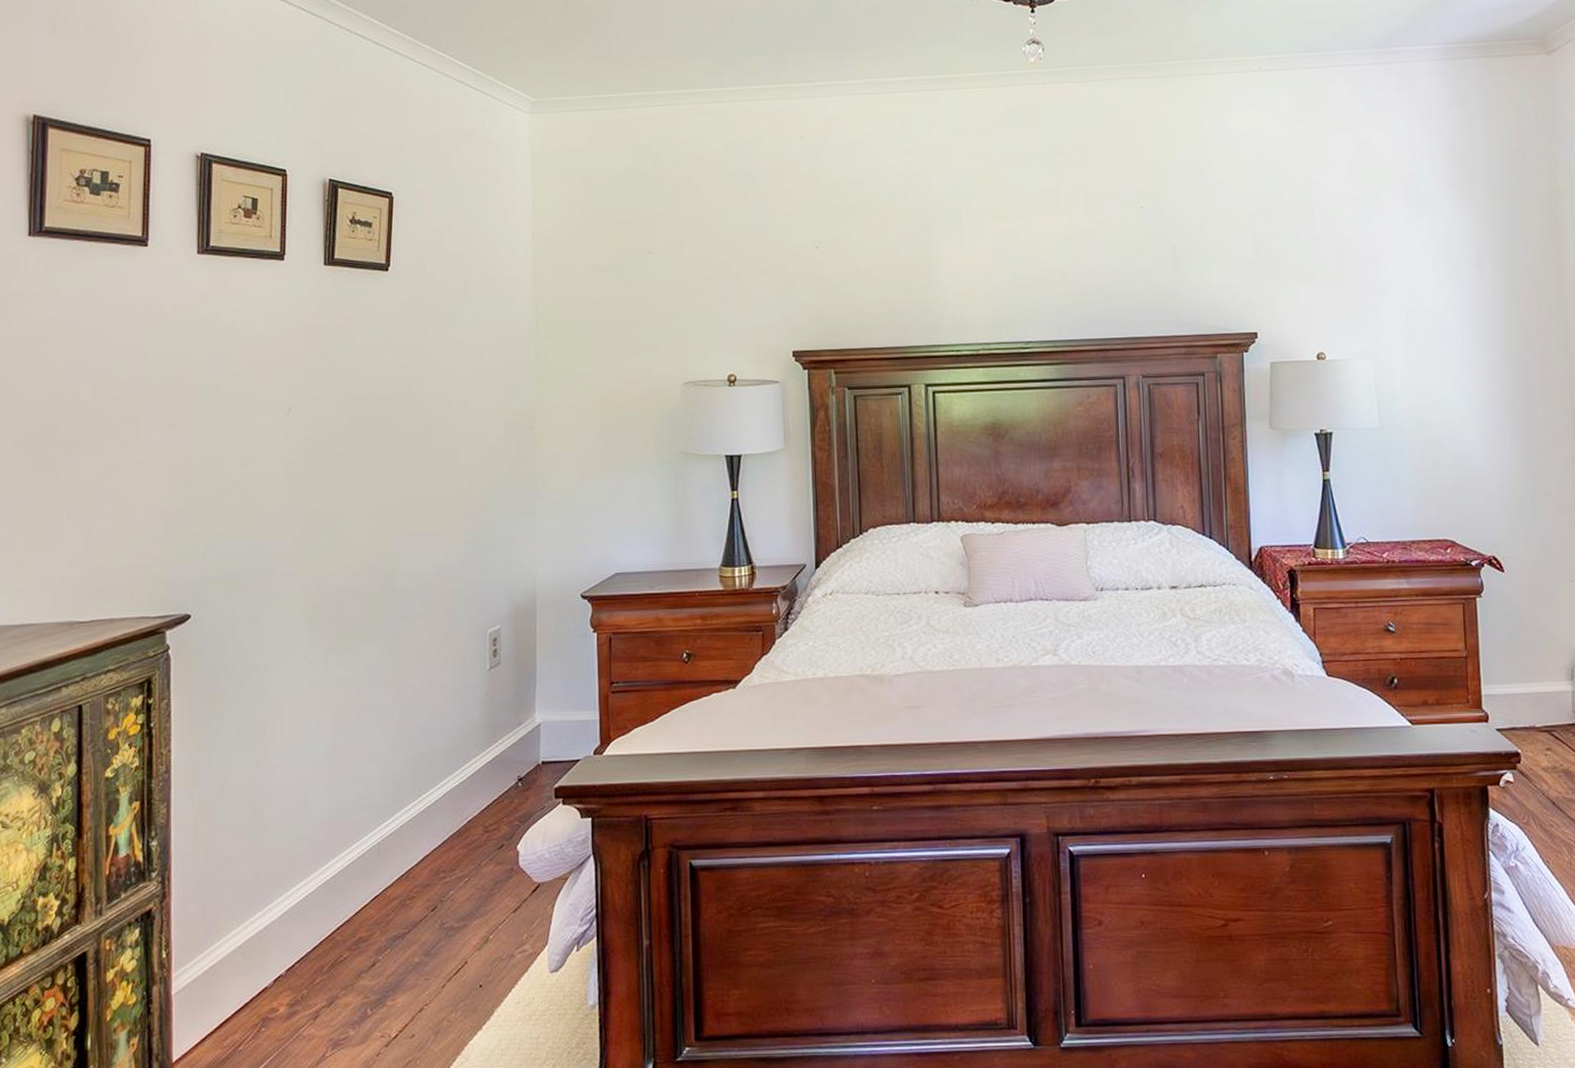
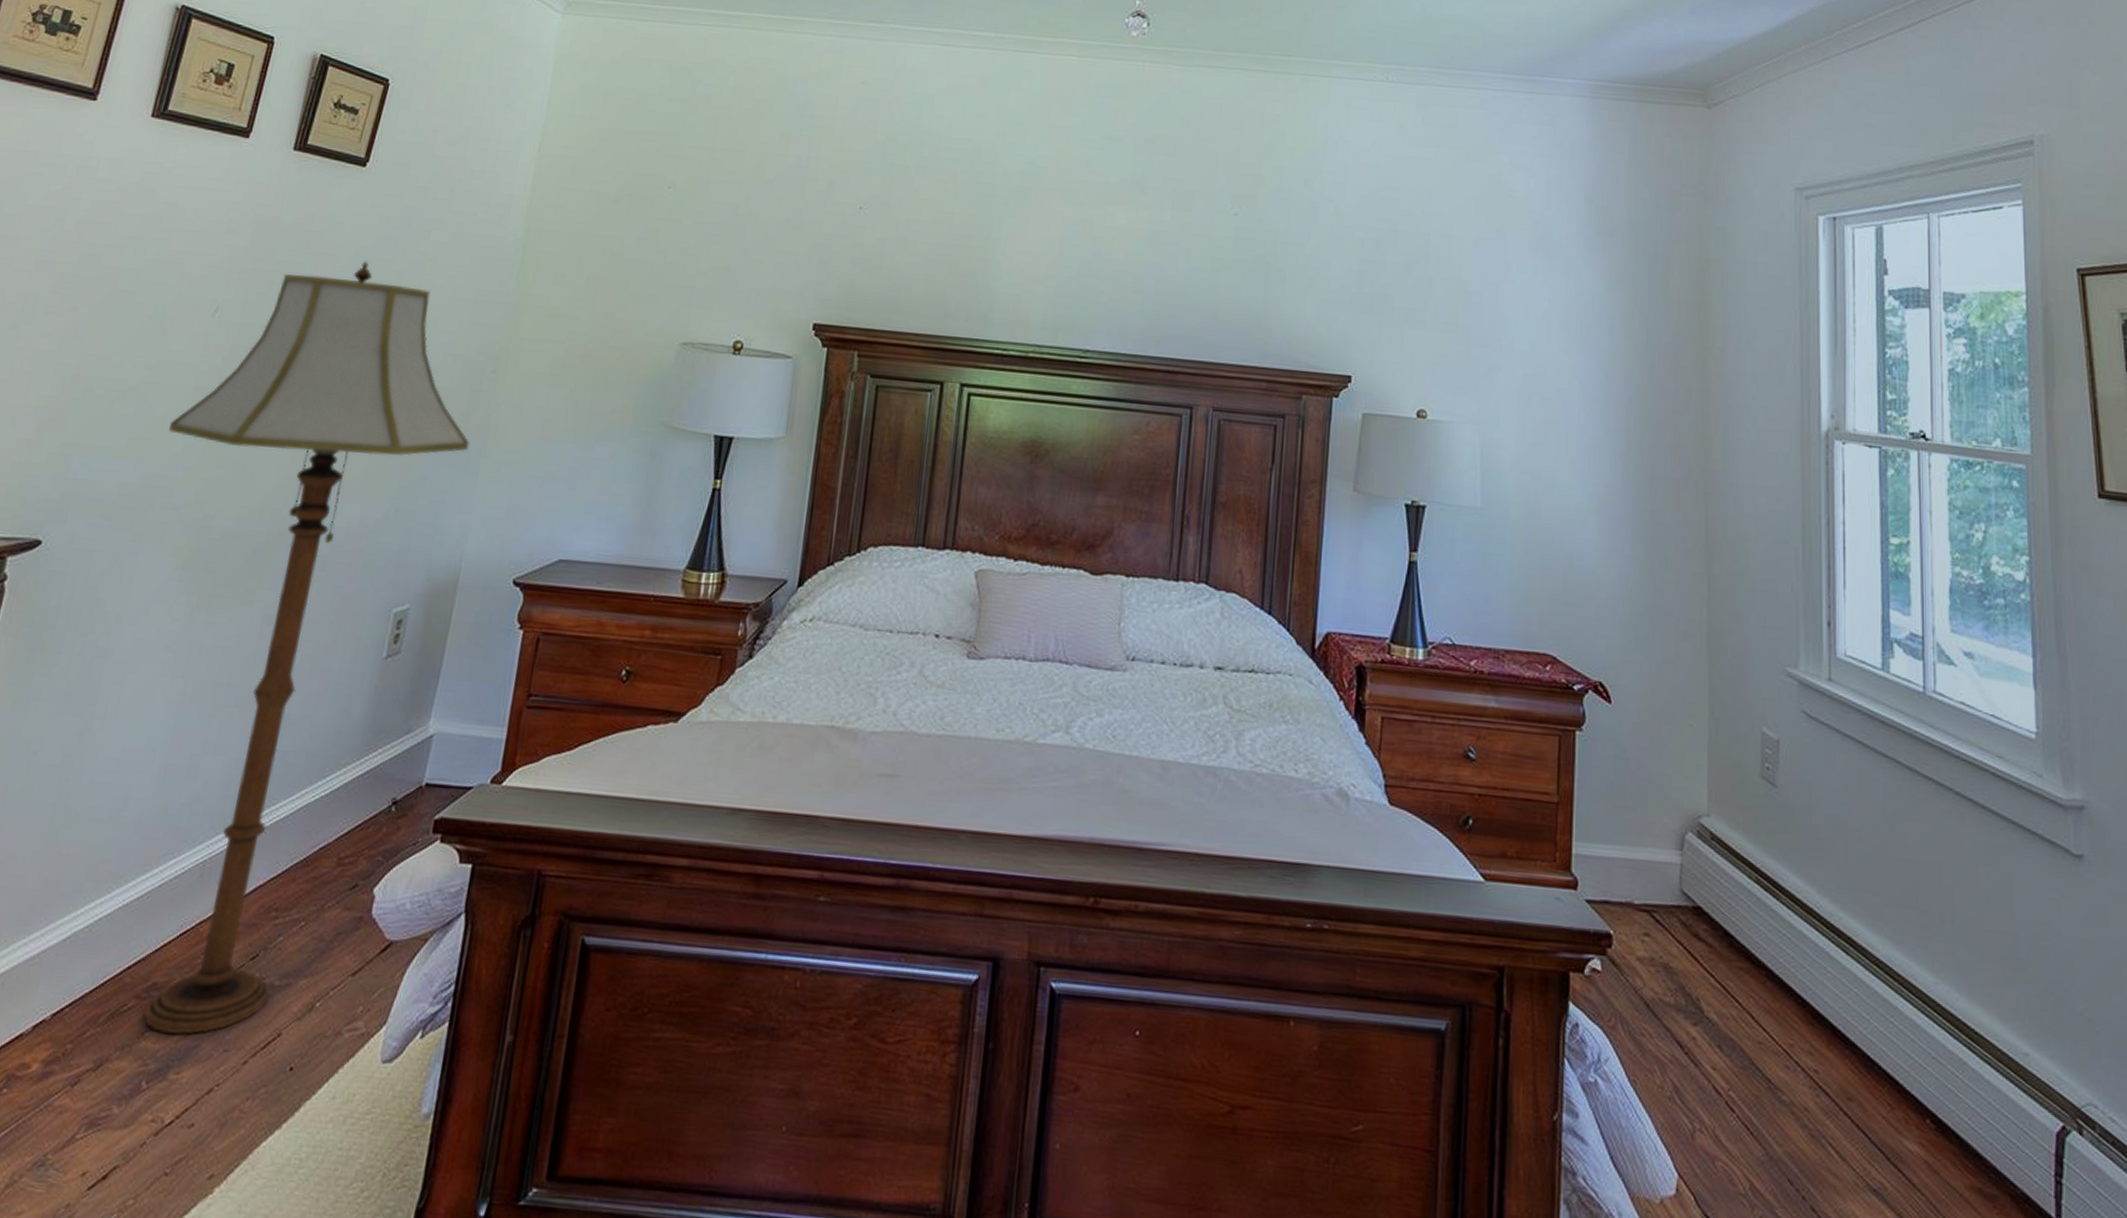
floor lamp: none [272,351,523,973] -> present [144,261,470,1035]

